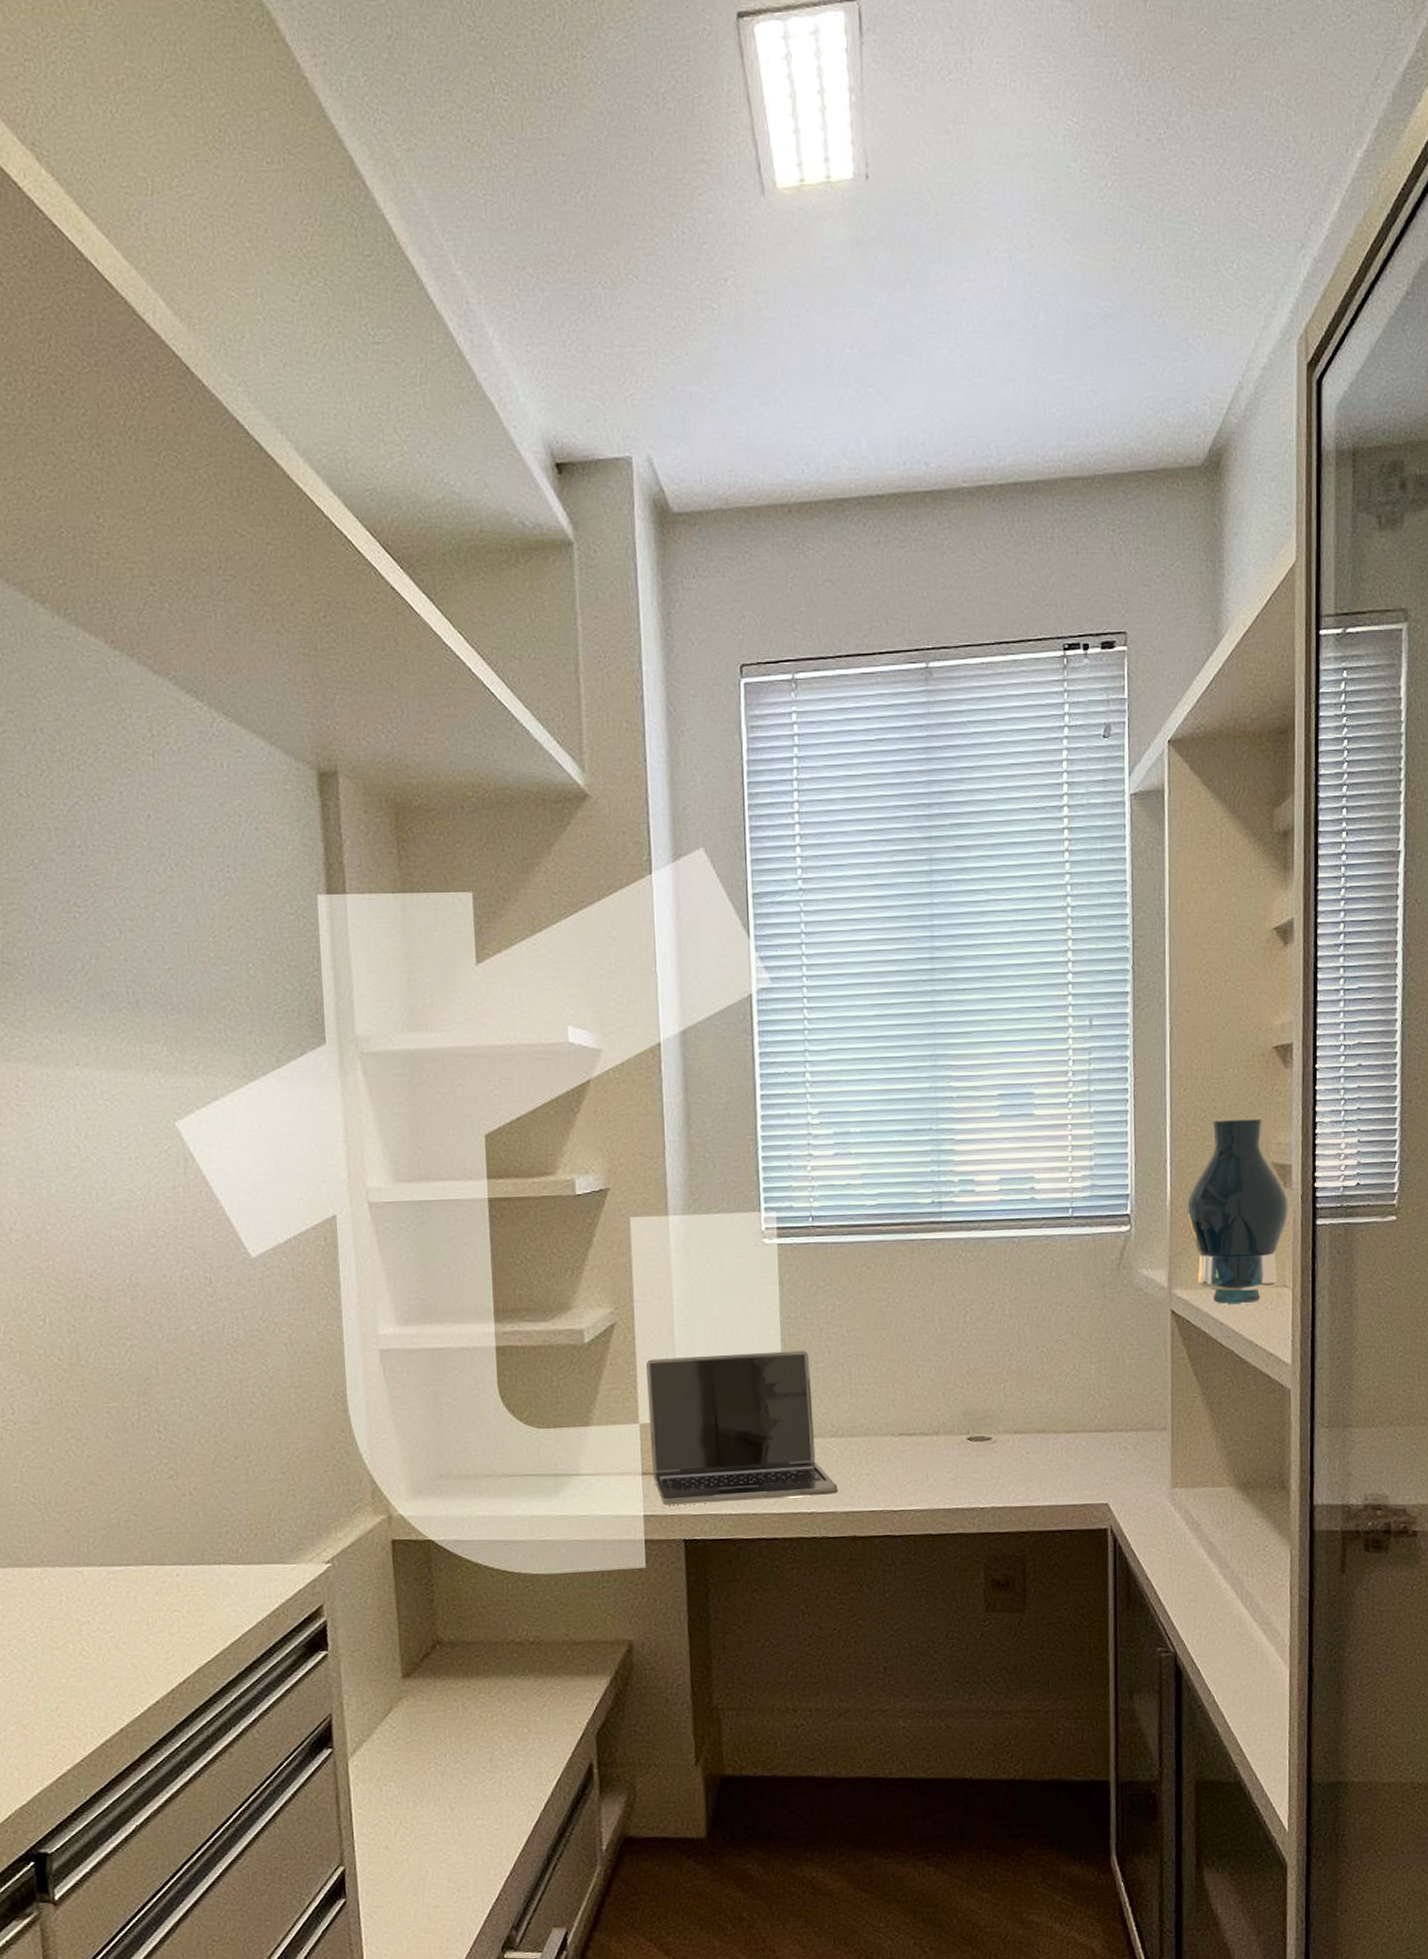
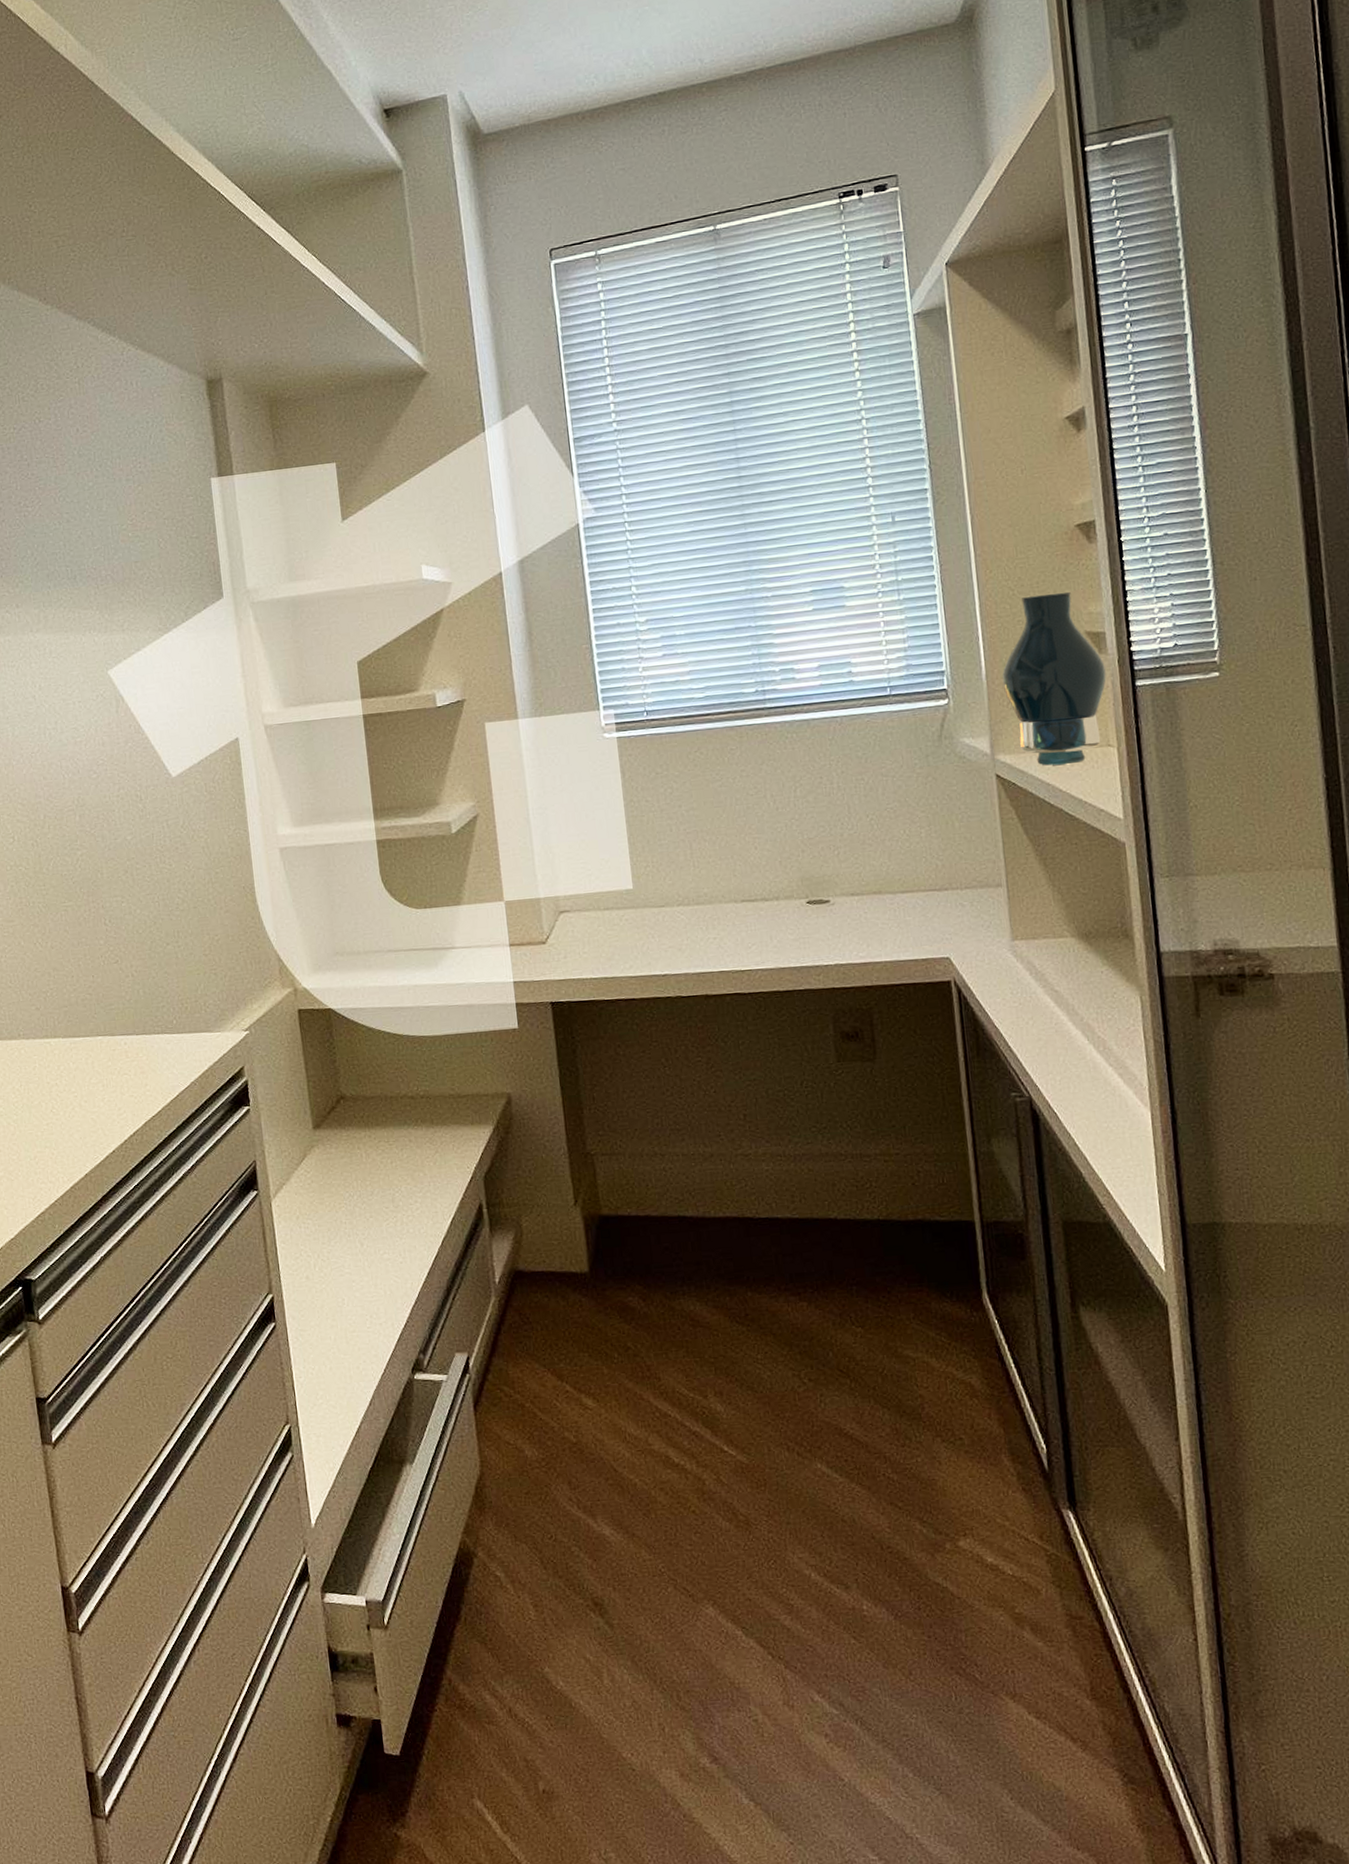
laptop: present [646,1350,838,1506] -> none [507,829,689,972]

